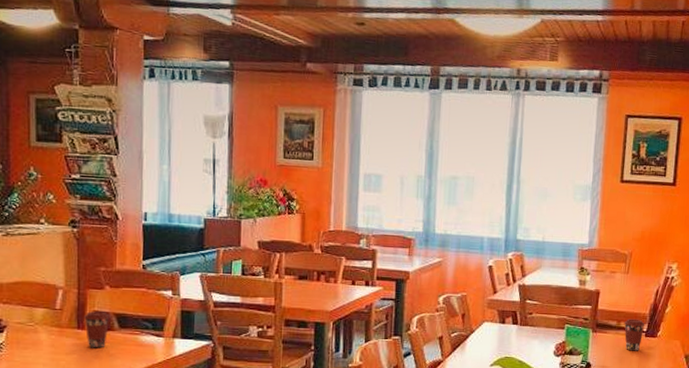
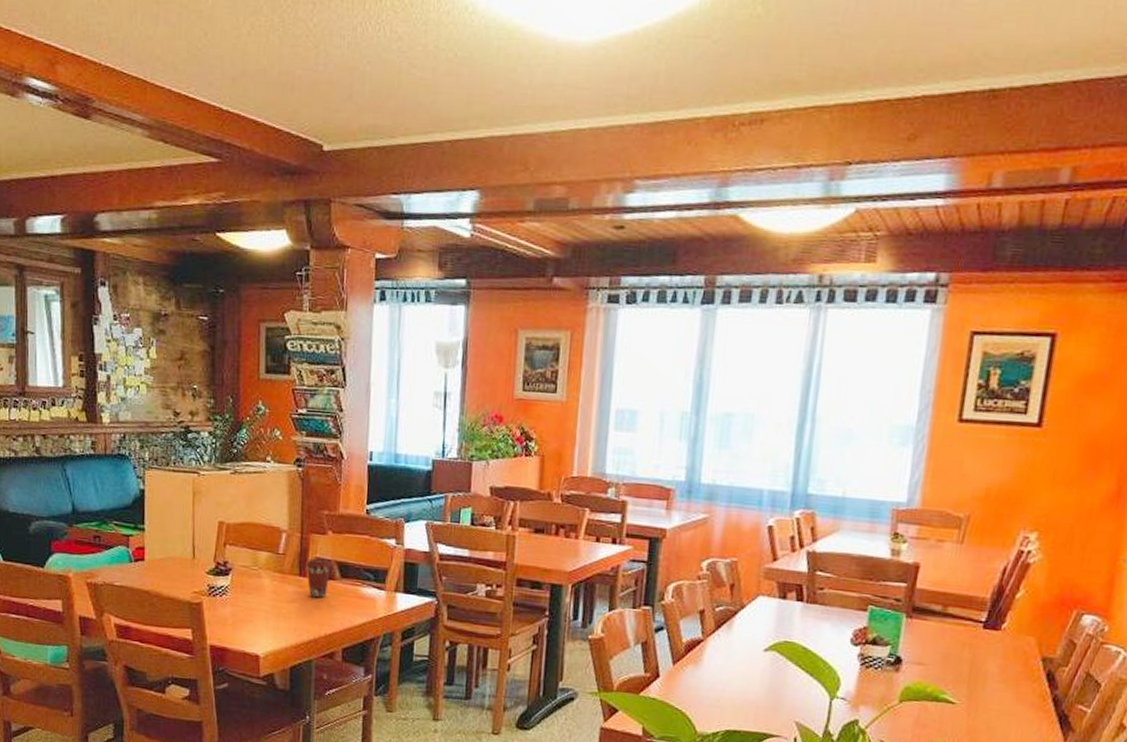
coffee cup: present [624,319,645,351] -> none [952,603,984,647]

